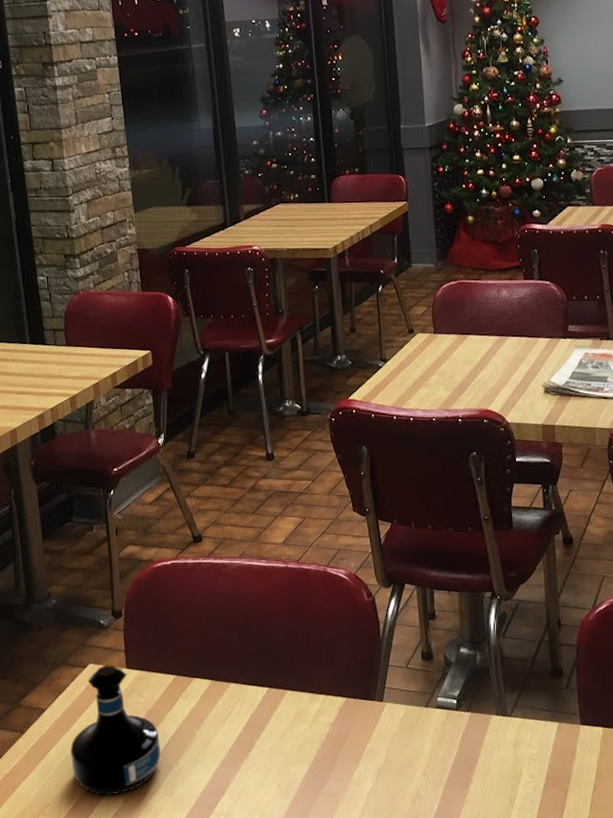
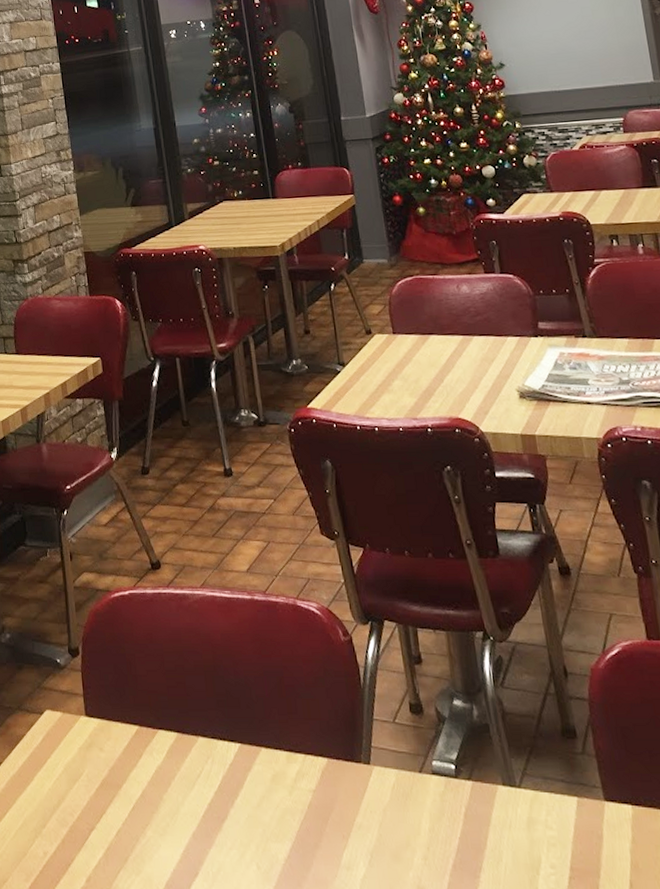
tequila bottle: present [70,665,162,795] -> none [28,711,127,871]

